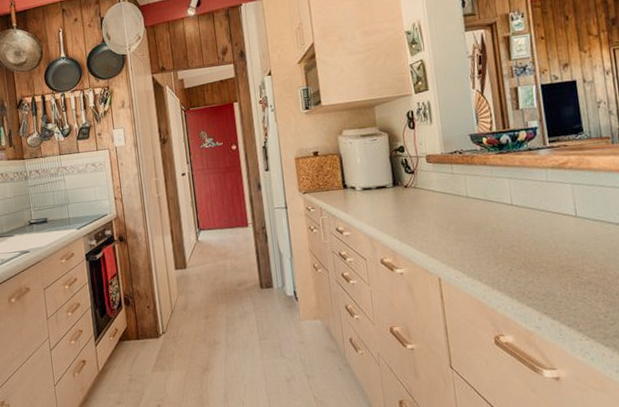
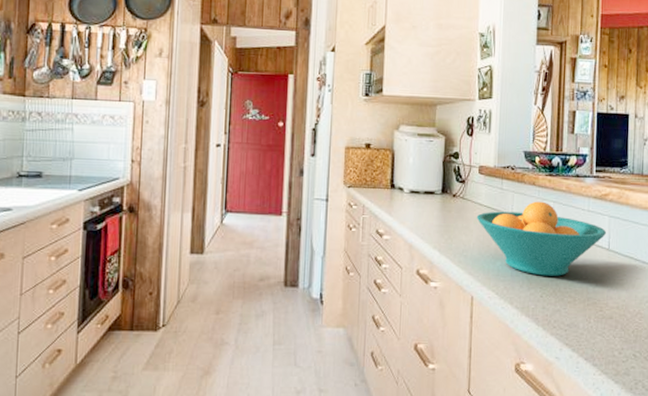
fruit bowl: none [431,179,571,251] -> present [476,201,607,276]

